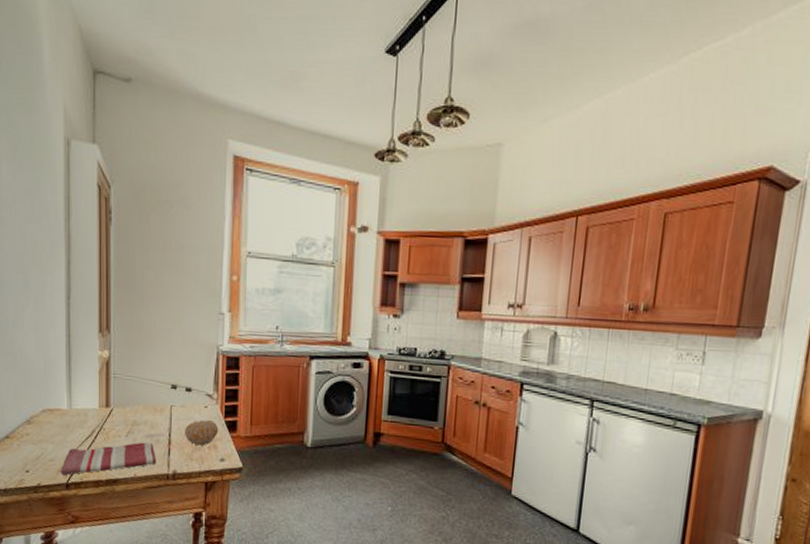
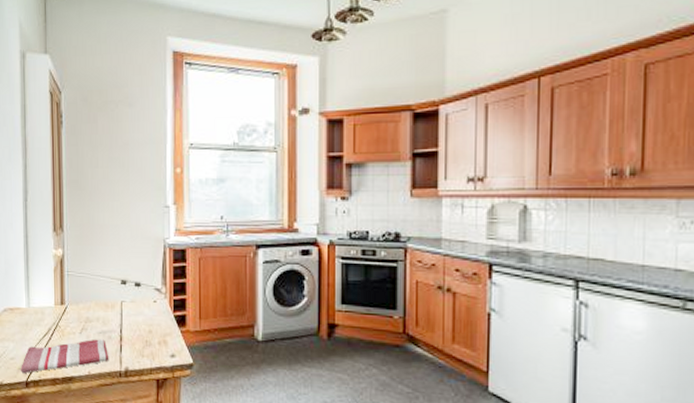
fruit: present [185,420,219,446] -> none [135,315,168,342]

